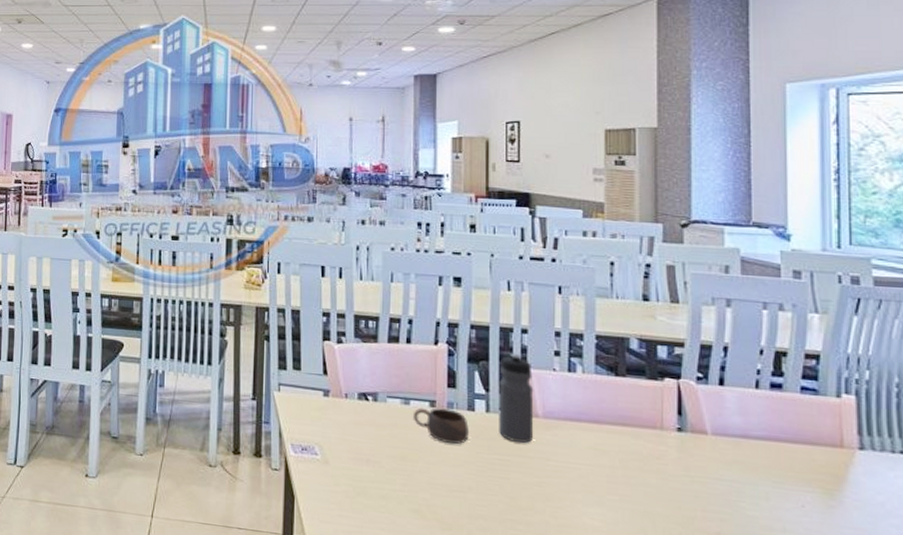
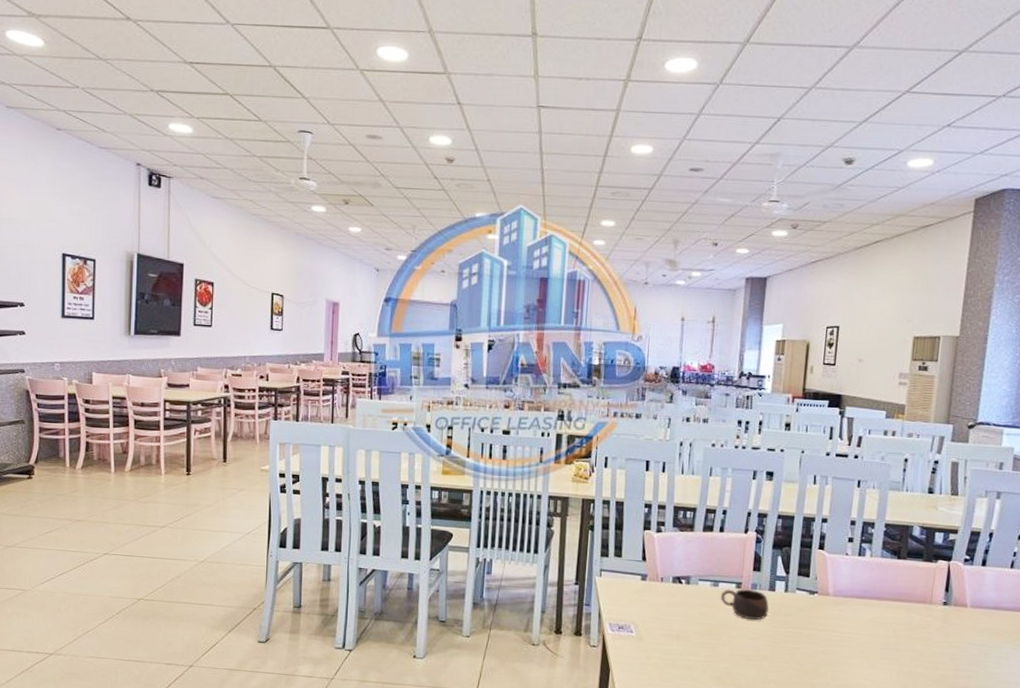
water bottle: present [499,353,534,443] -> none [794,539,828,618]

